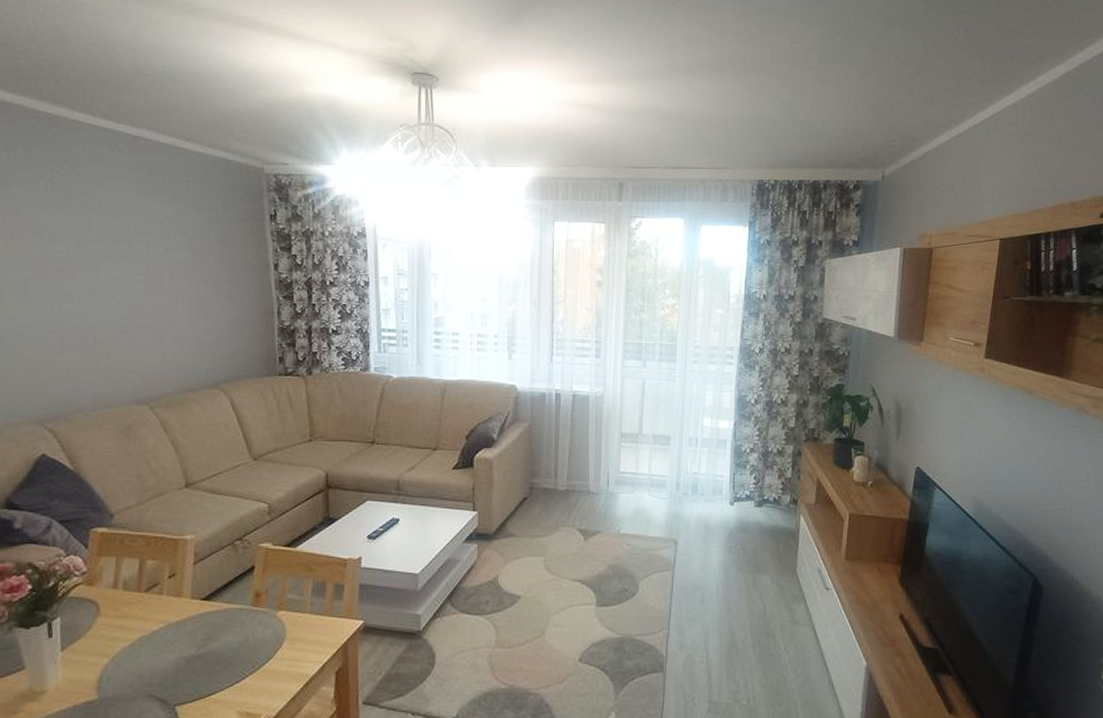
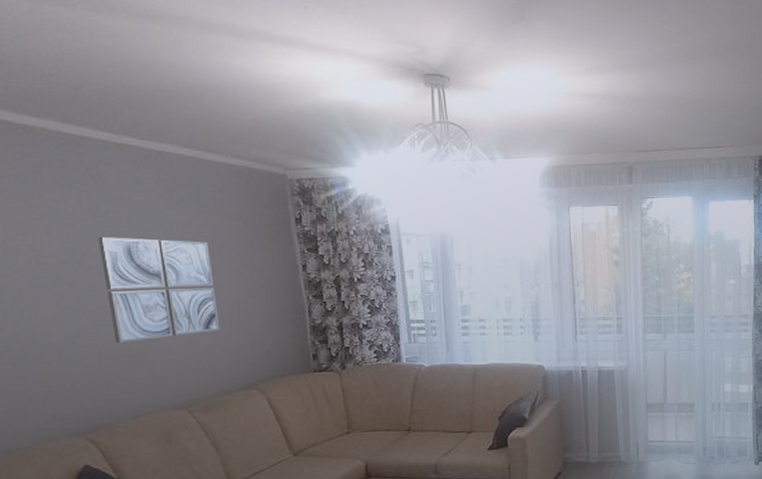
wall art: none [68,220,186,332] -> present [98,236,220,343]

